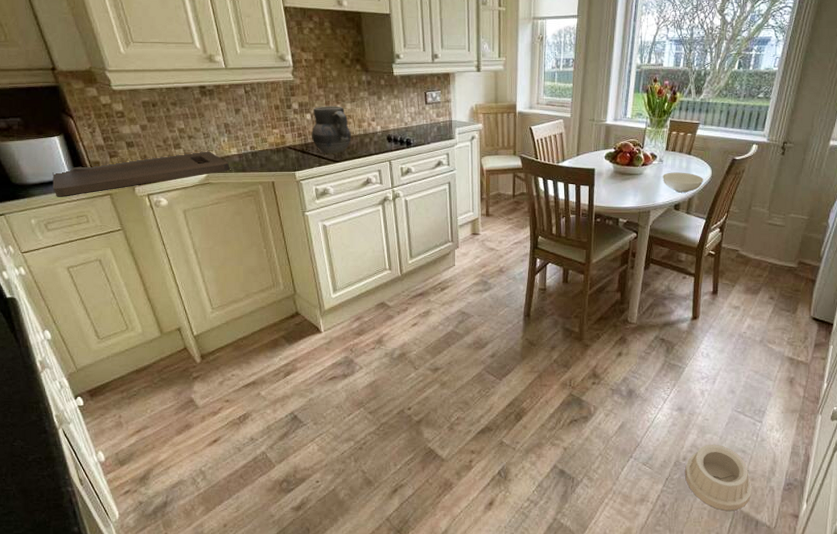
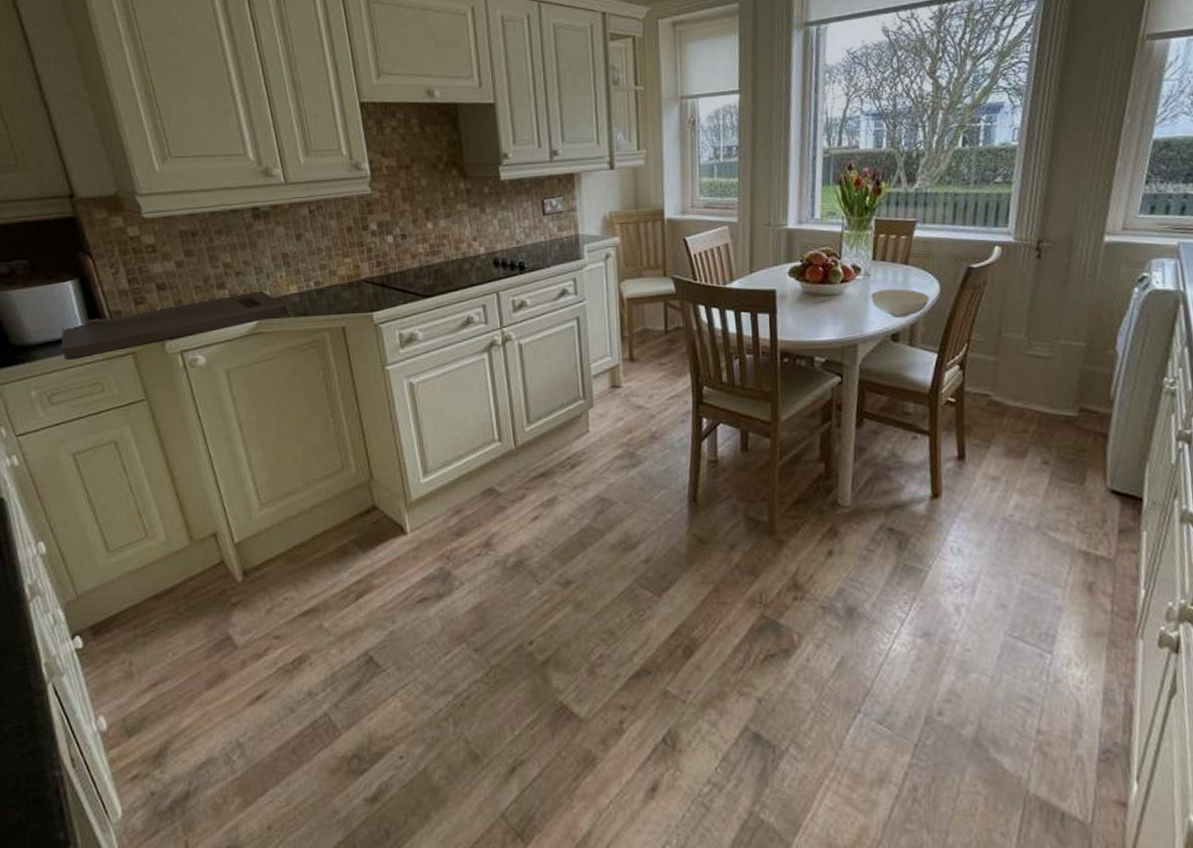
ceramic jug: present [312,106,352,154] -> none [394,223,447,287]
pet bowl: present [685,444,752,511] -> none [942,688,1050,796]

